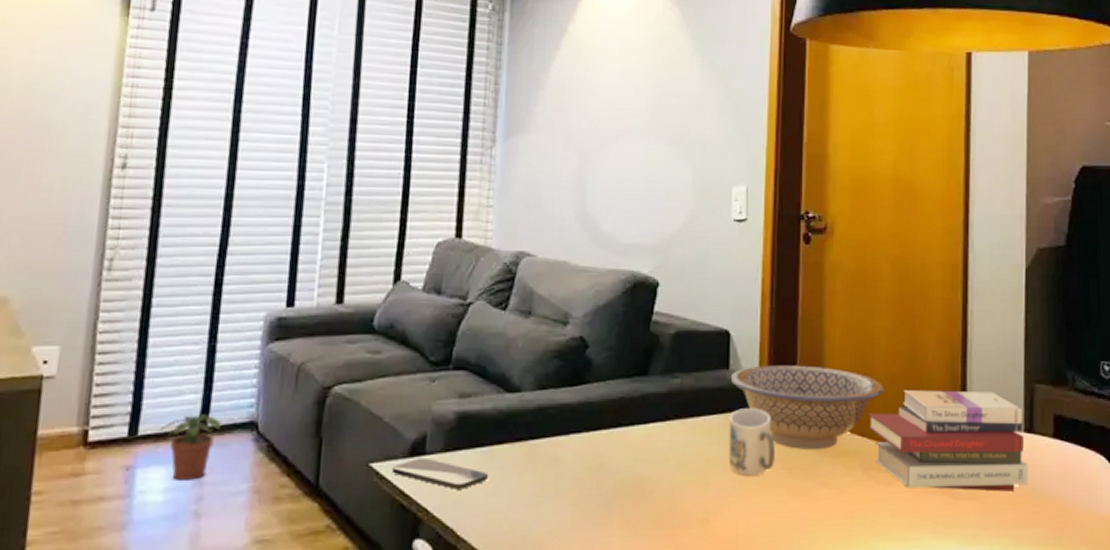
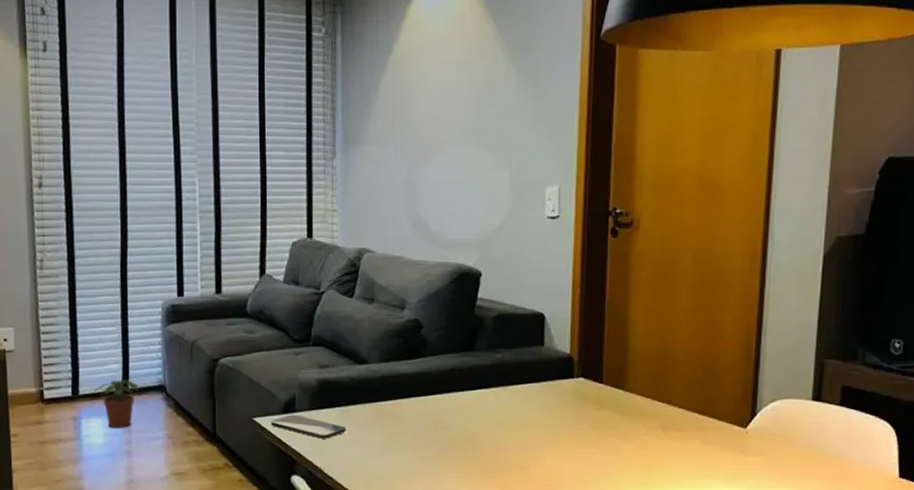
mug: present [728,409,775,476] -> none [544,378,584,433]
bowl: present [730,365,884,449] -> none [545,342,683,412]
books: present [869,390,1028,492] -> none [668,364,814,450]

